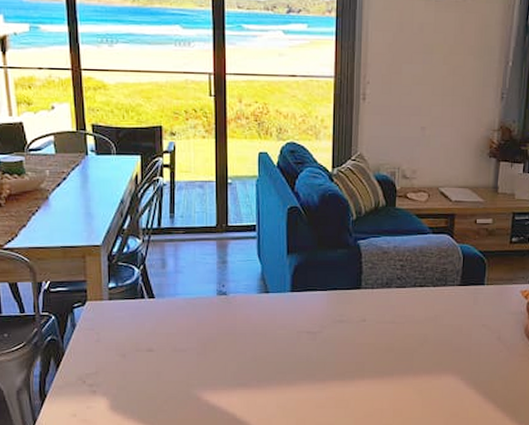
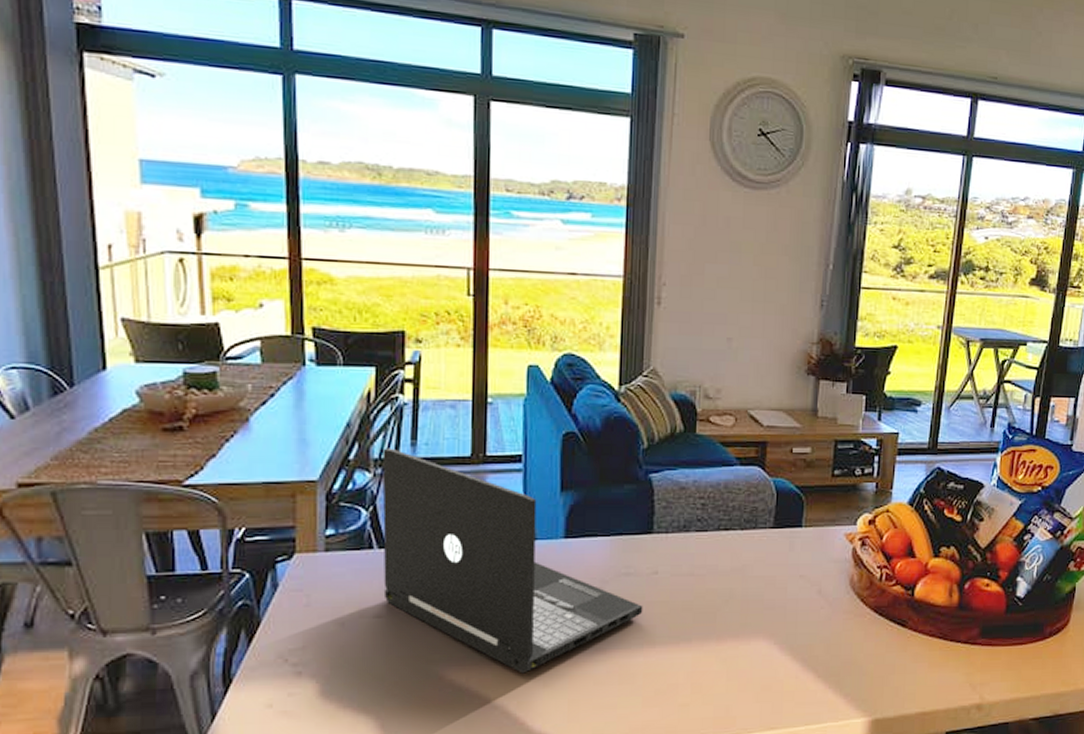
laptop: none [149,219,354,397] -> present [382,448,643,674]

